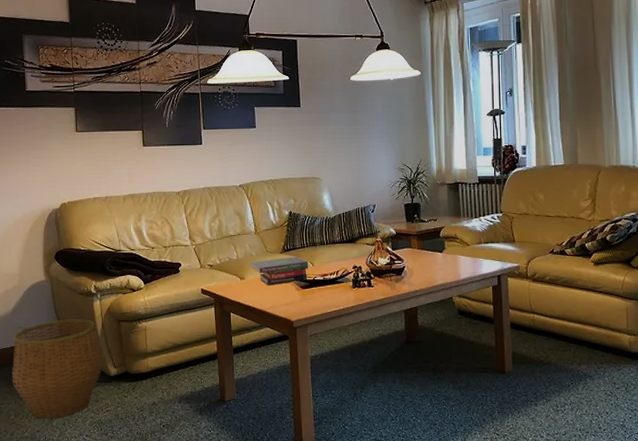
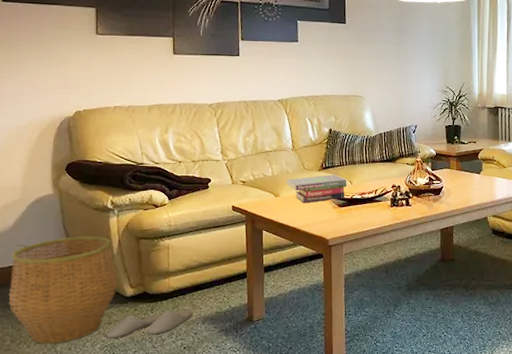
slippers: none [94,389,169,416] -> present [105,310,192,339]

